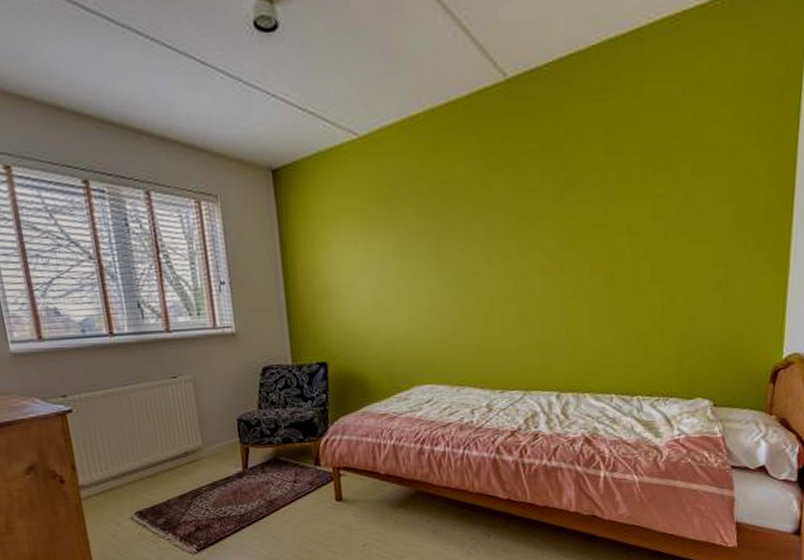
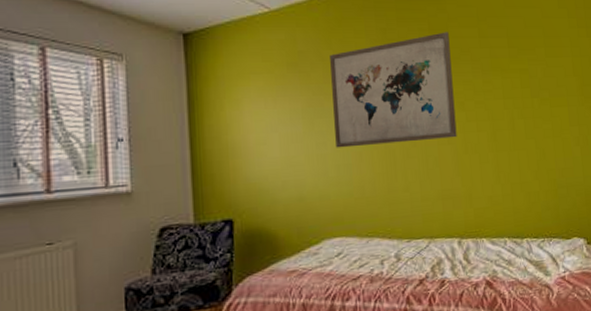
wall art: none [423,150,565,292] -> present [330,32,457,148]

